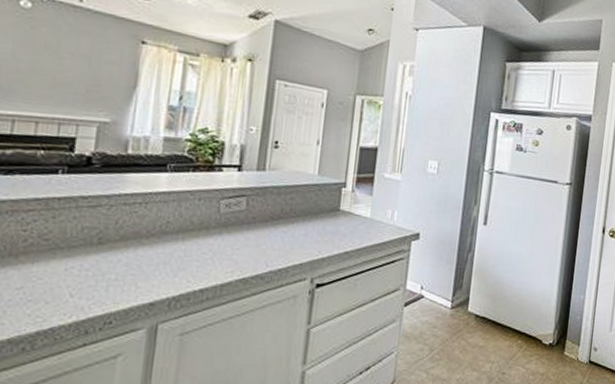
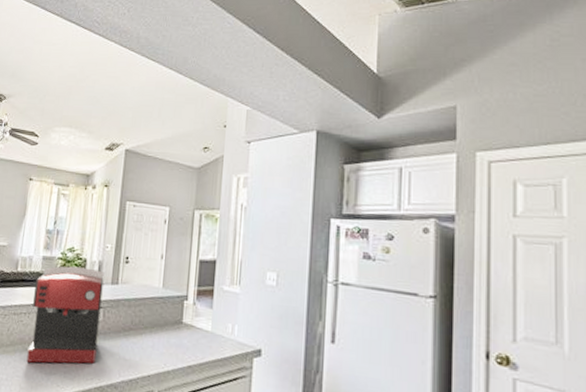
coffee maker: none [144,149,248,259] -> present [26,266,105,364]

